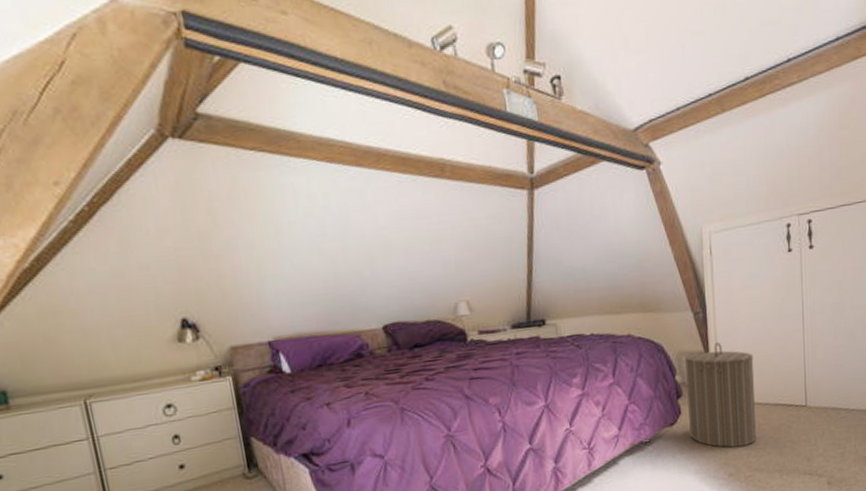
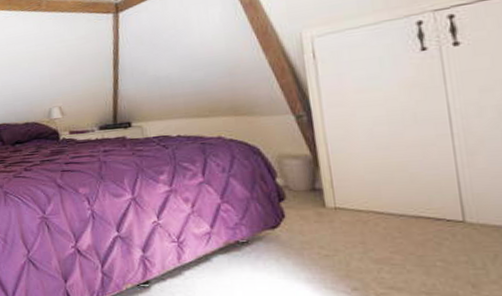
laundry hamper: present [684,342,757,448] -> none [285,146,391,260]

